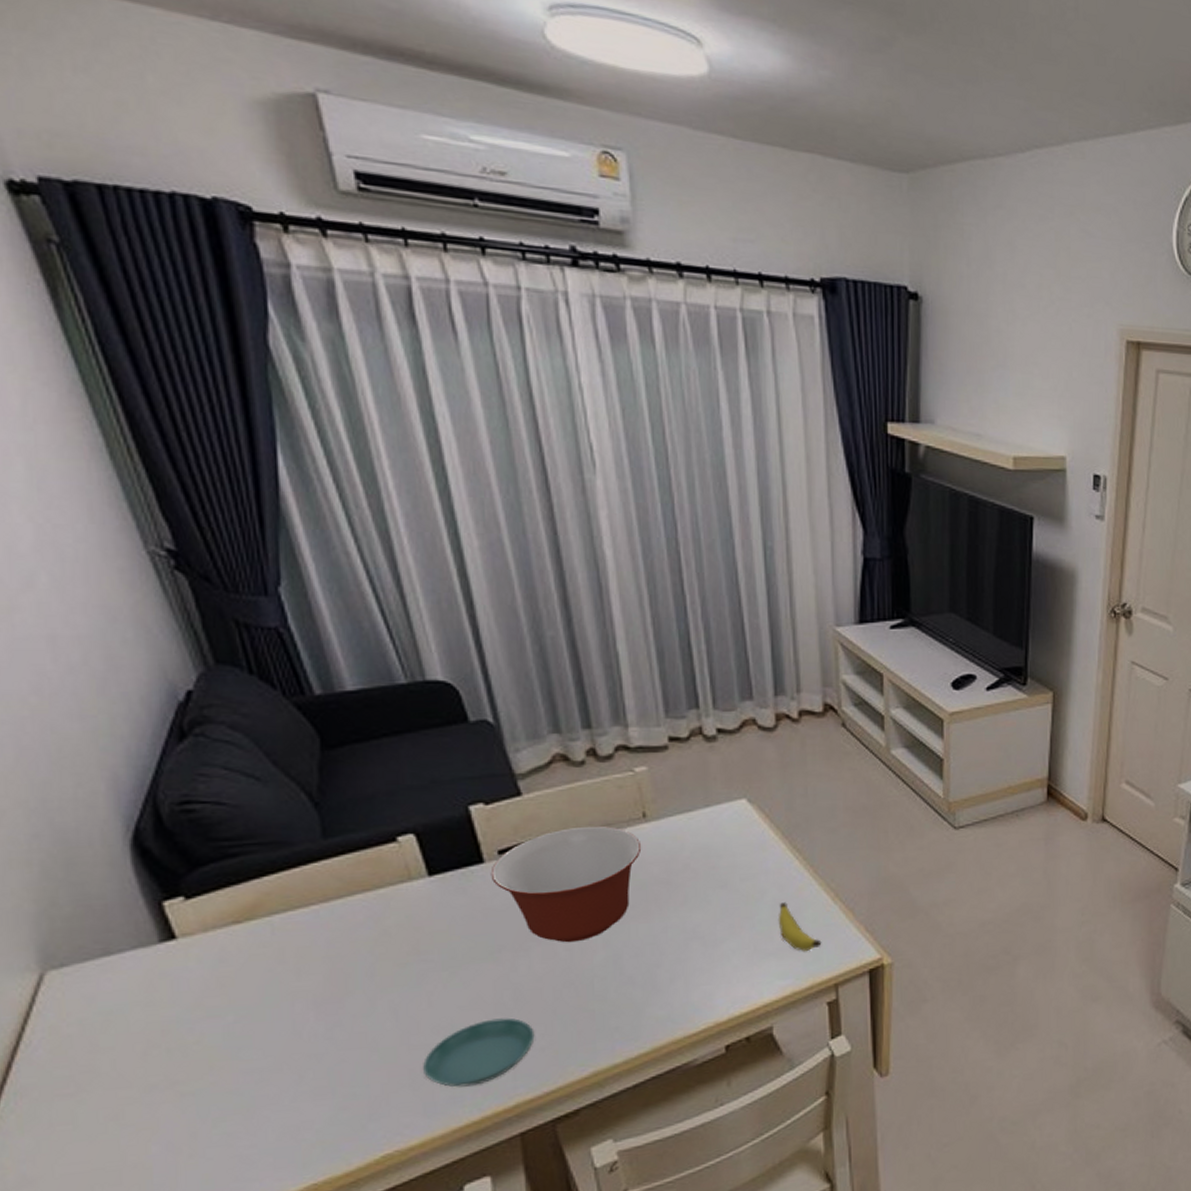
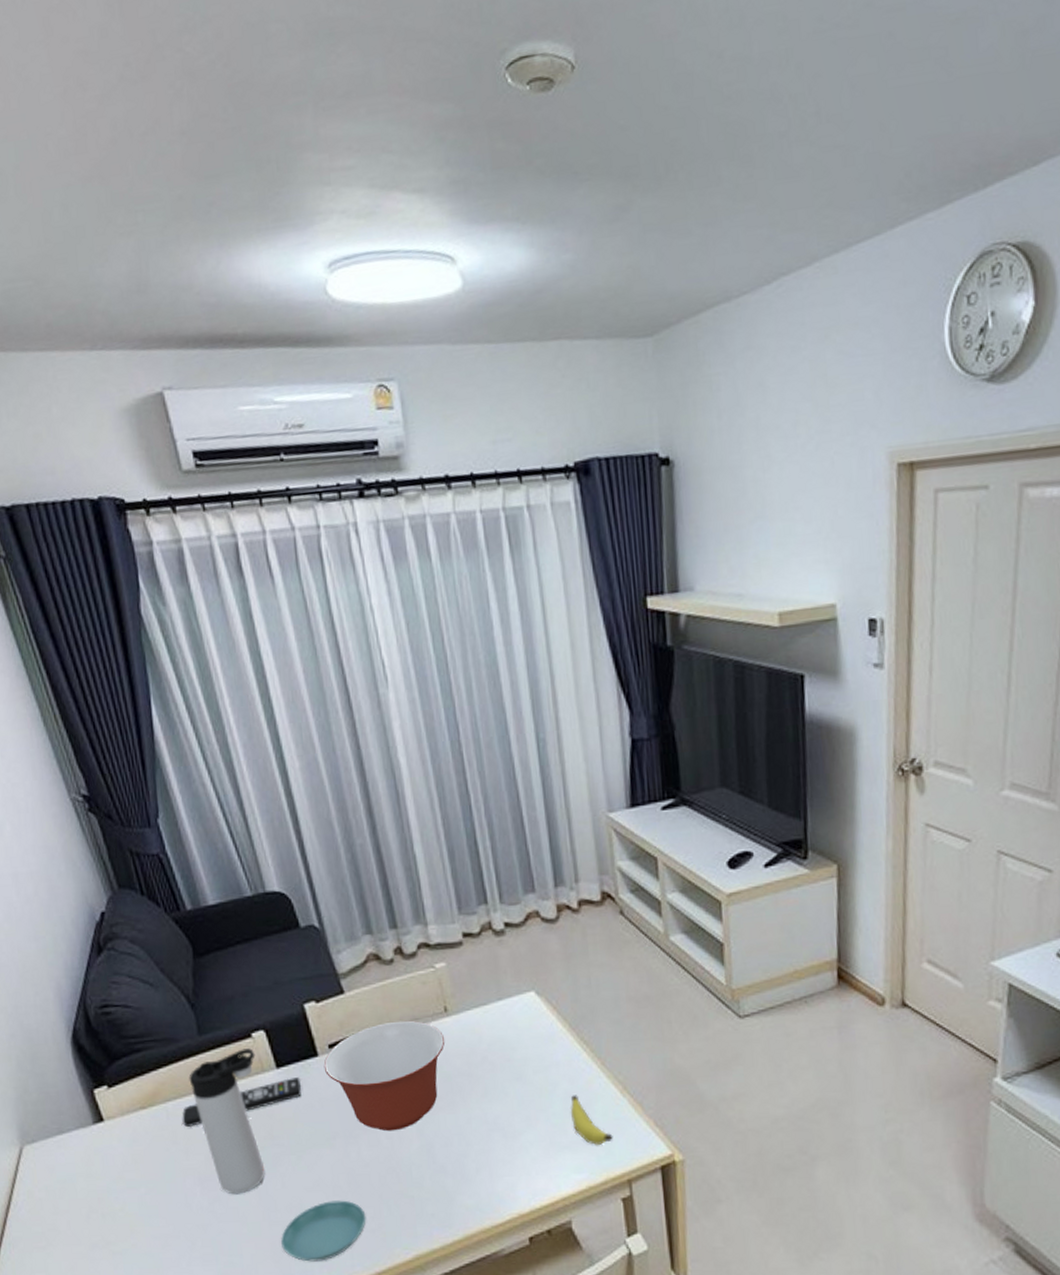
remote control: none [293,886,461,943] -> present [182,1077,302,1127]
thermos bottle: none [306,854,406,1018] -> present [188,1048,265,1195]

